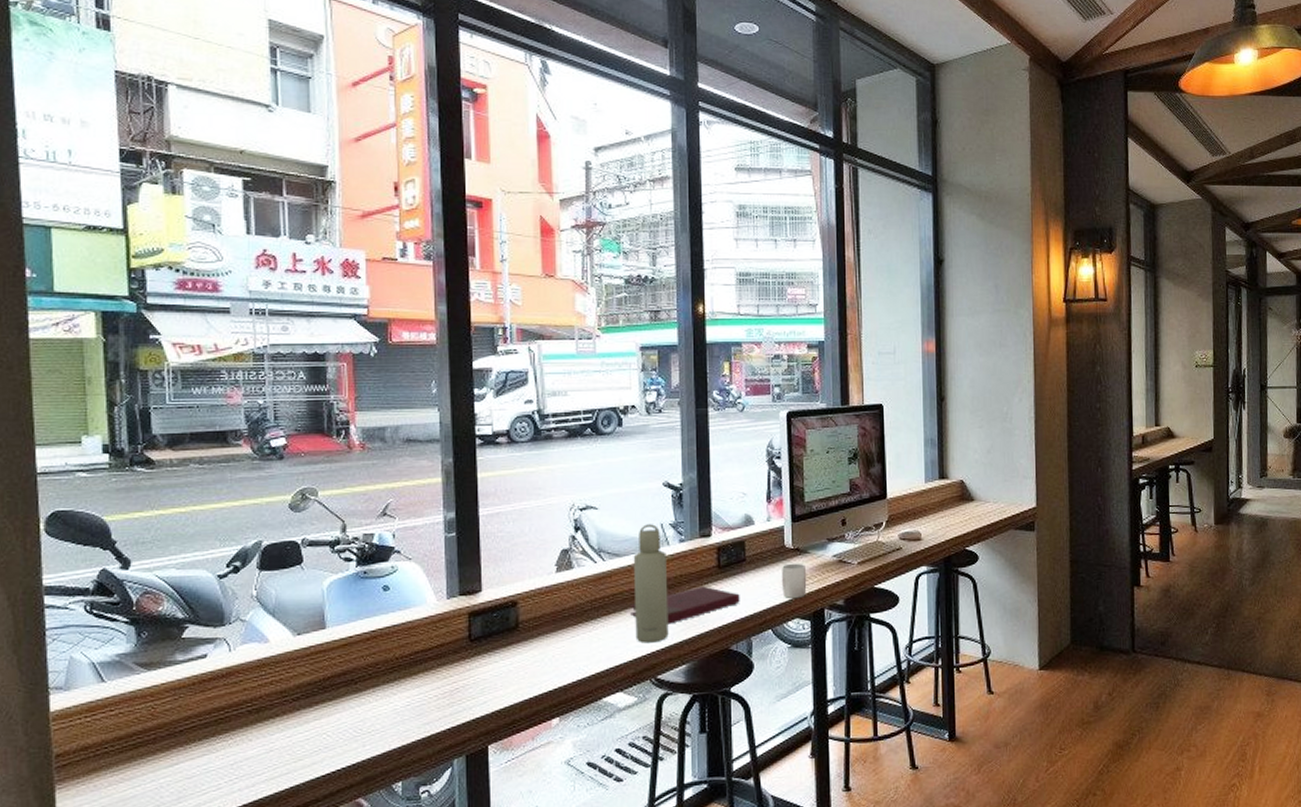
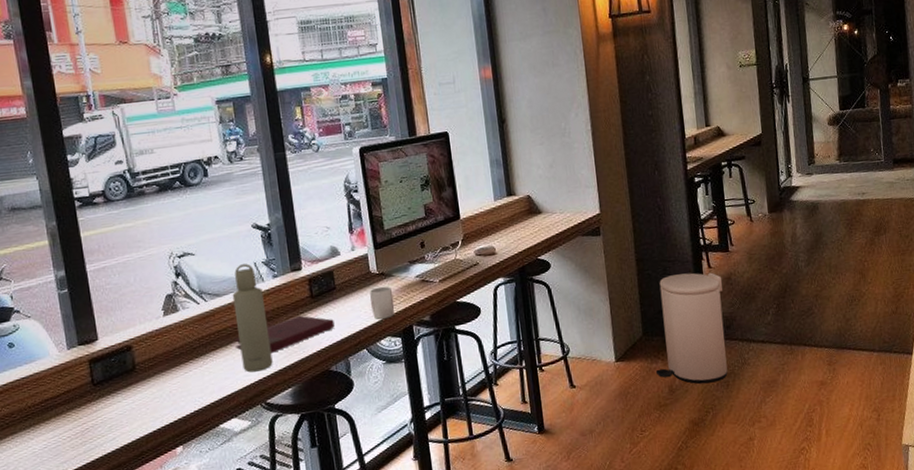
pedal bin: none [1081,580,1160,703] -> present [655,272,728,384]

